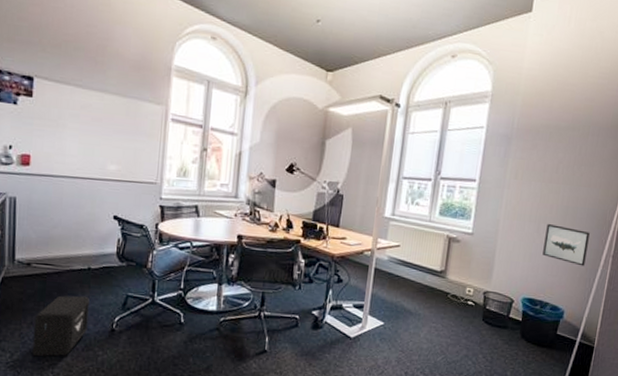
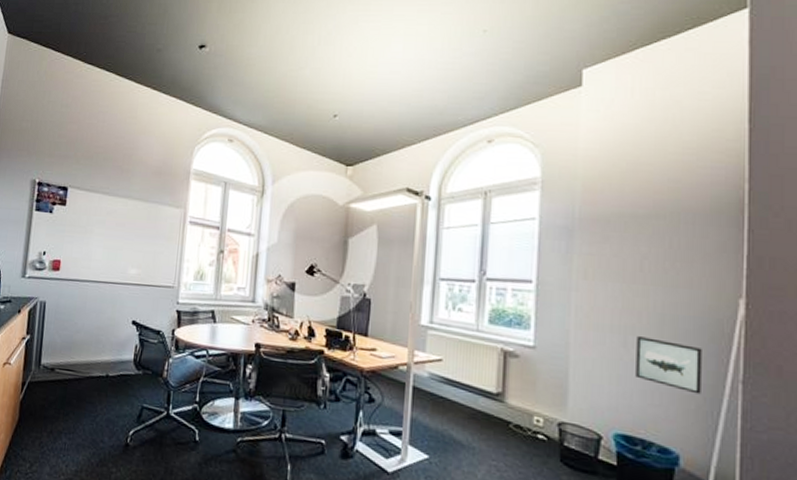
air purifier: present [32,295,89,357] -> none [49,404,106,470]

